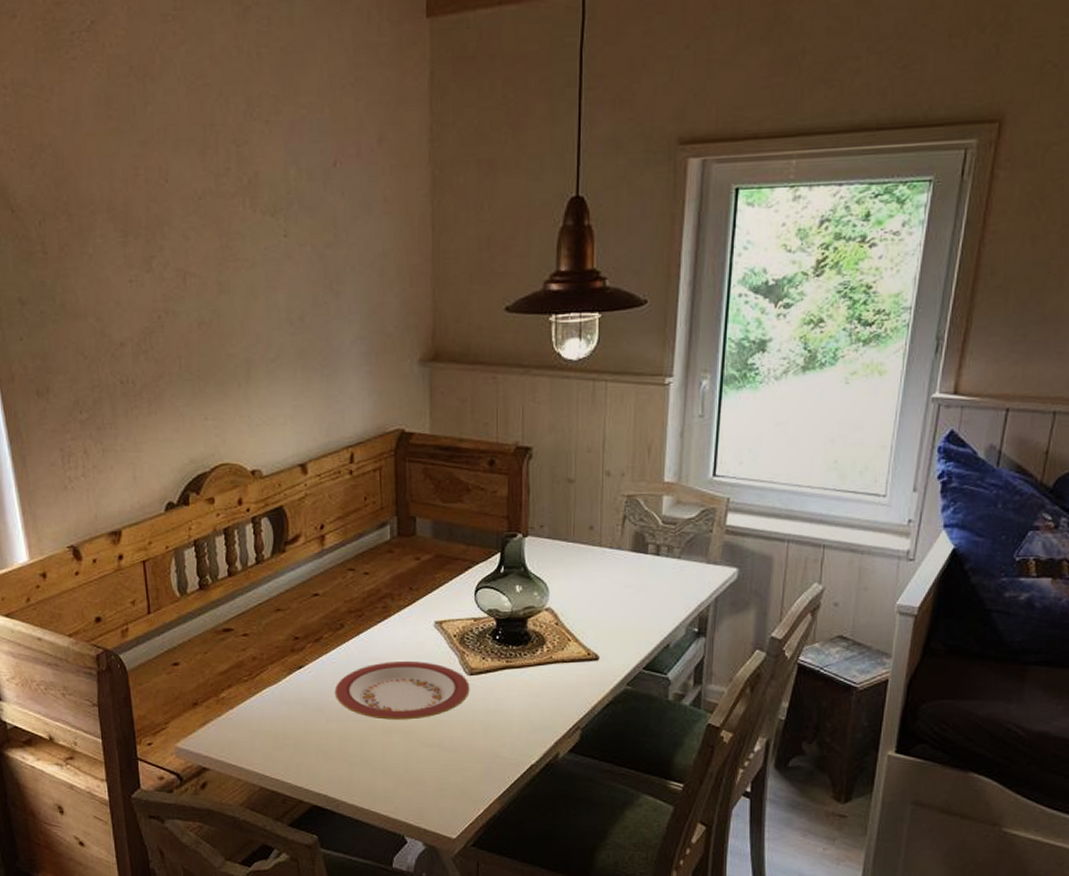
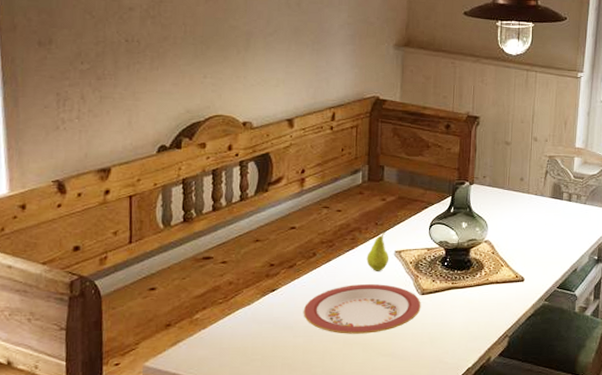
fruit: none [402,597,429,646] -> present [366,230,390,271]

